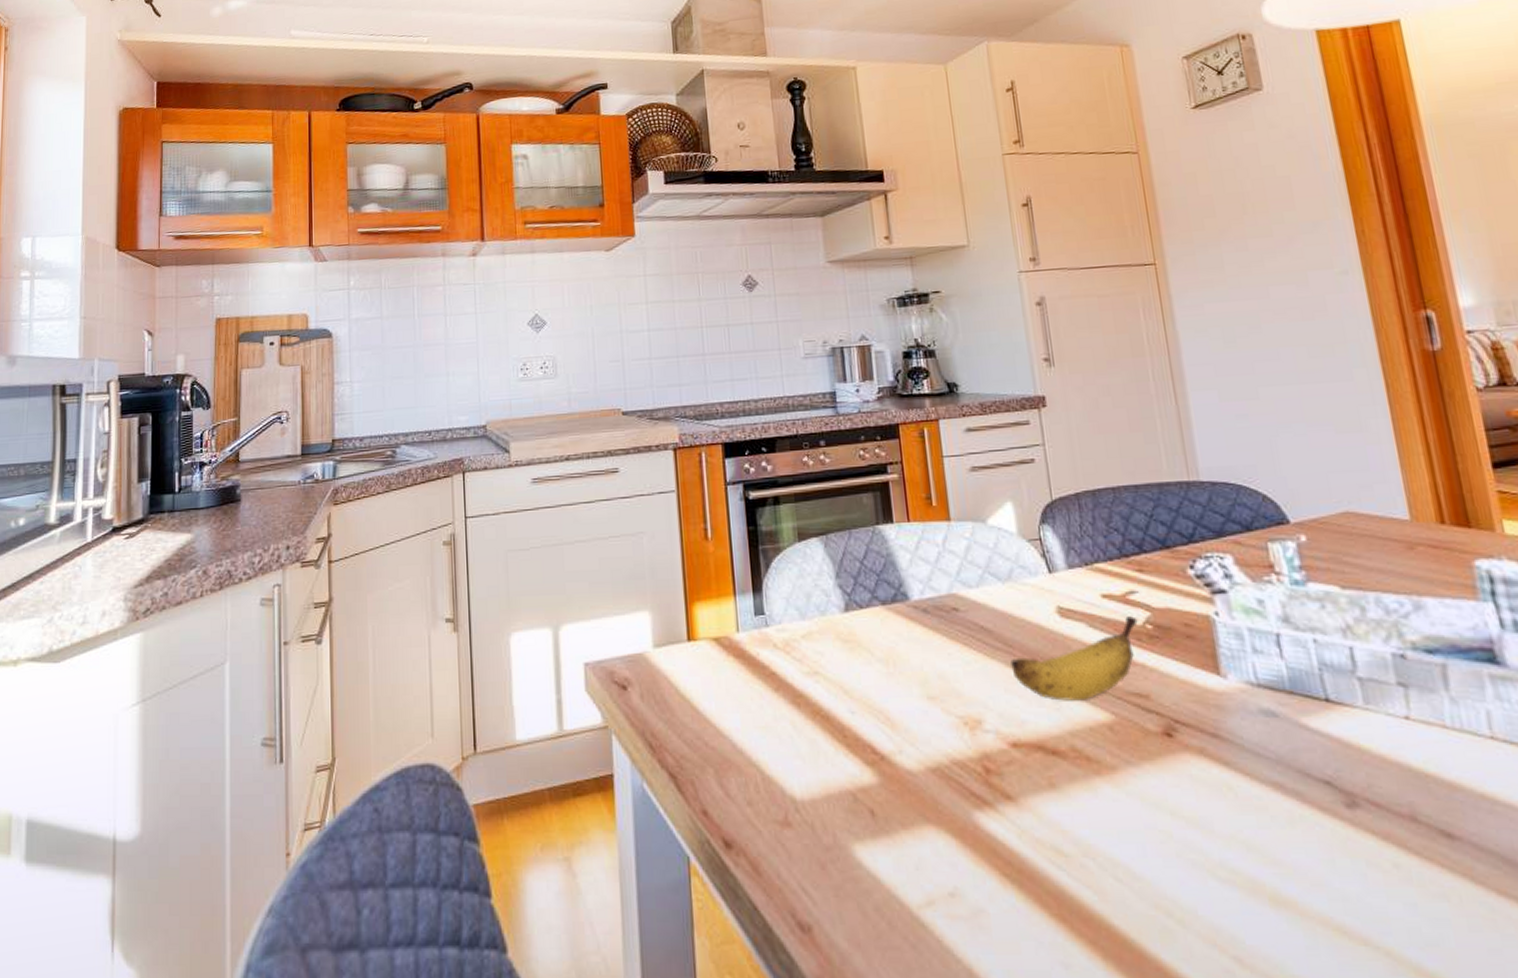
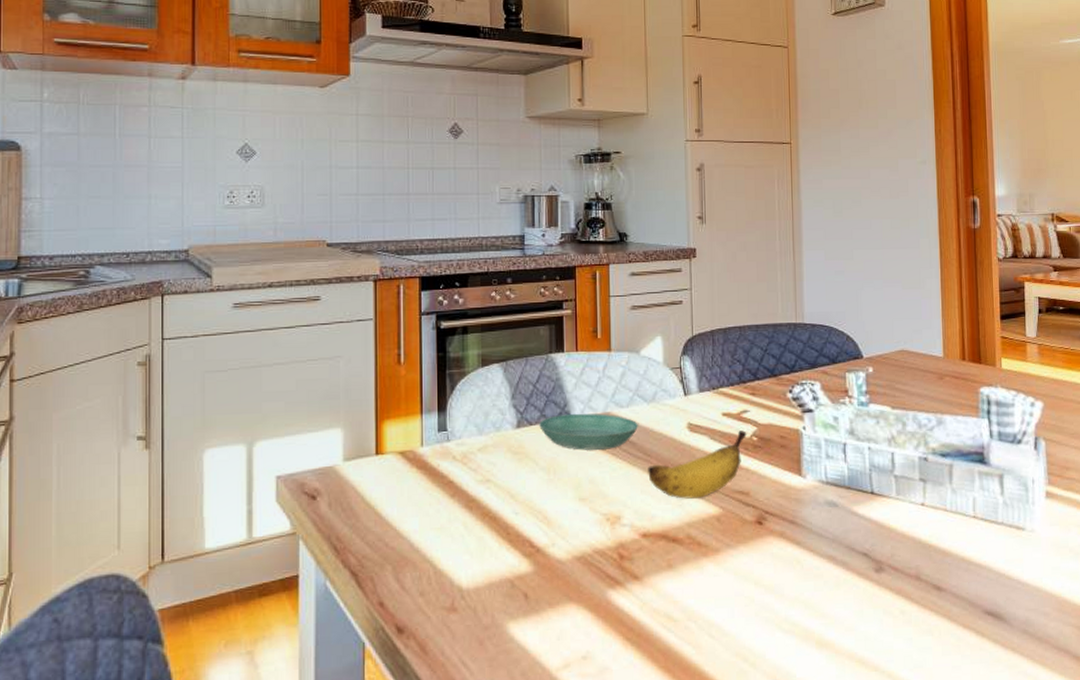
saucer: none [871,594,993,639] -> present [539,413,638,450]

